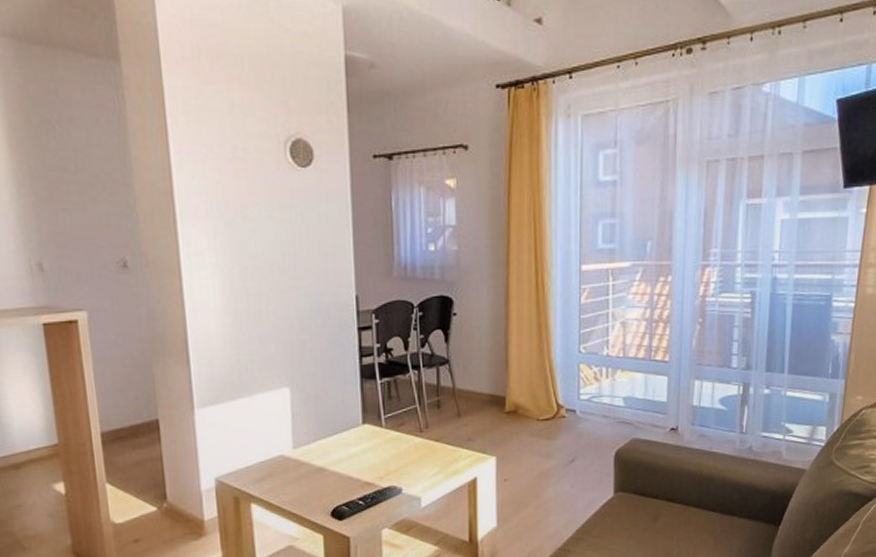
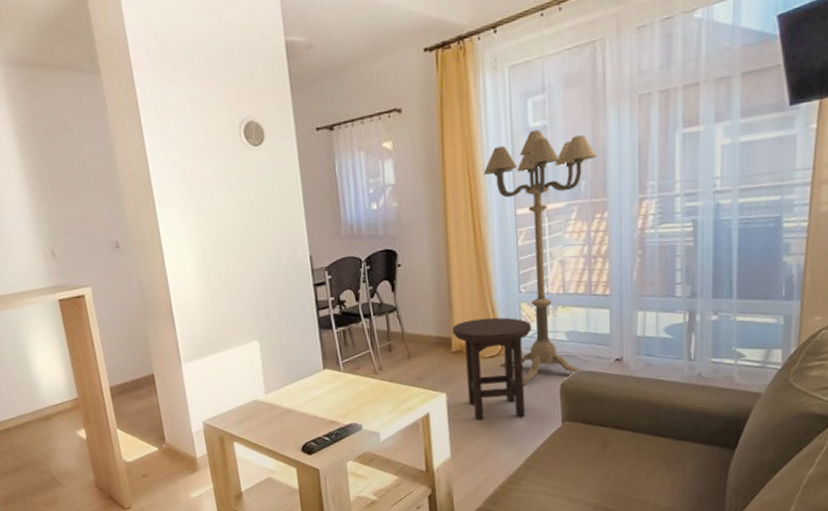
stool: none [507,377,589,486] -> present [452,317,531,419]
floor lamp: none [550,184,664,452] -> present [484,129,597,386]

